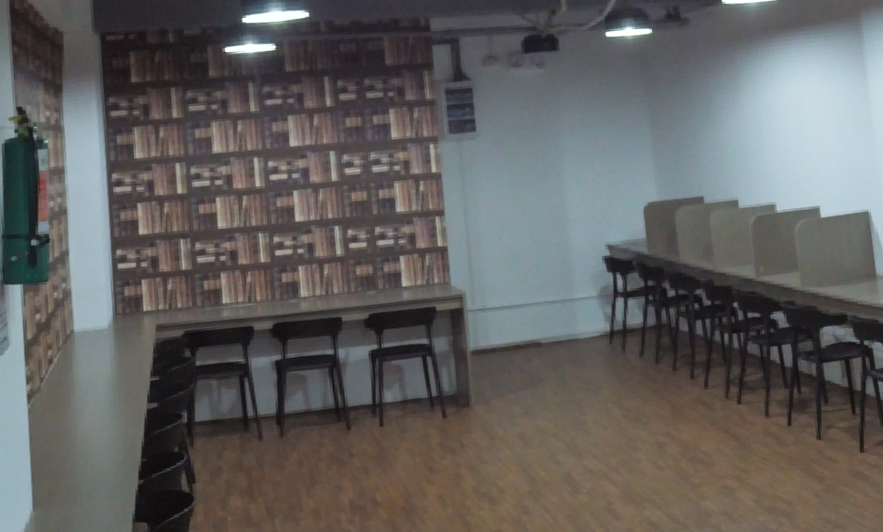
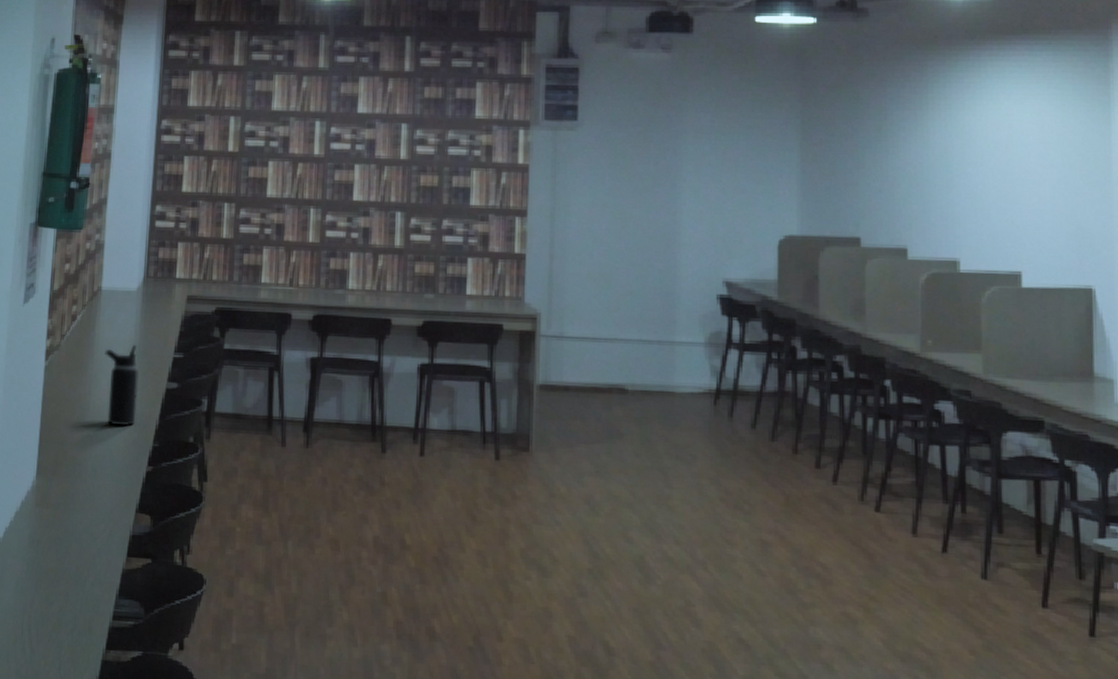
water bottle: none [85,375,122,451] -> present [105,344,139,426]

